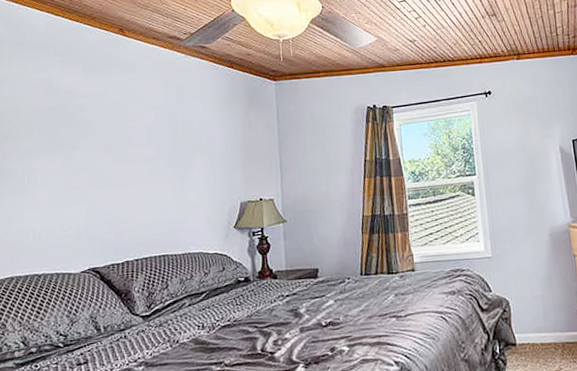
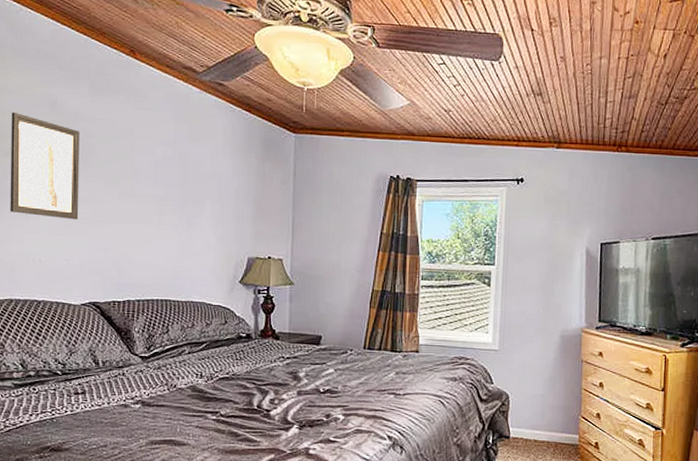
wall art: none [10,98,76,192] -> present [10,111,80,220]

